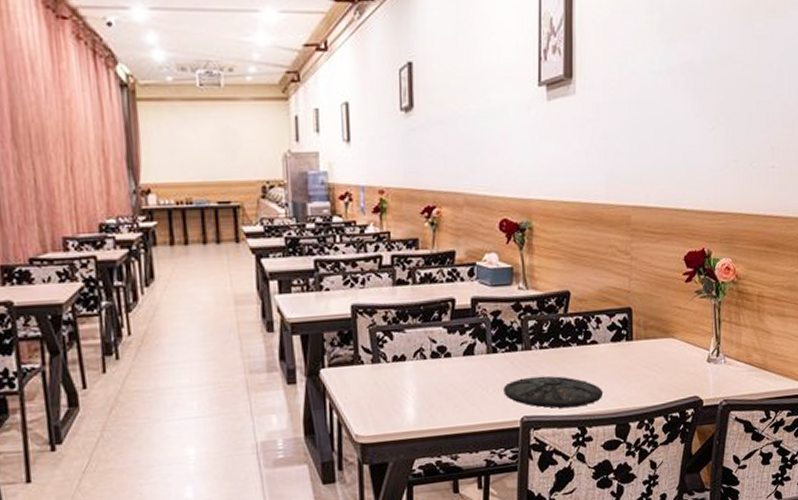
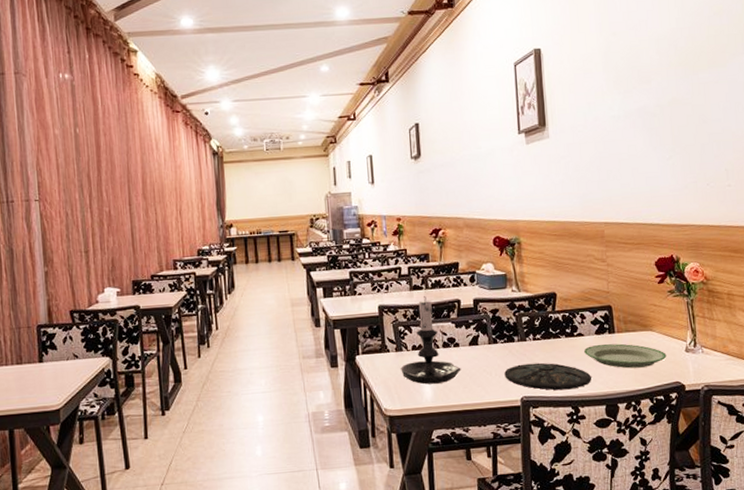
candle holder: none [377,292,452,404] -> present [400,295,461,385]
plate: none [596,352,687,382] -> present [583,343,667,369]

